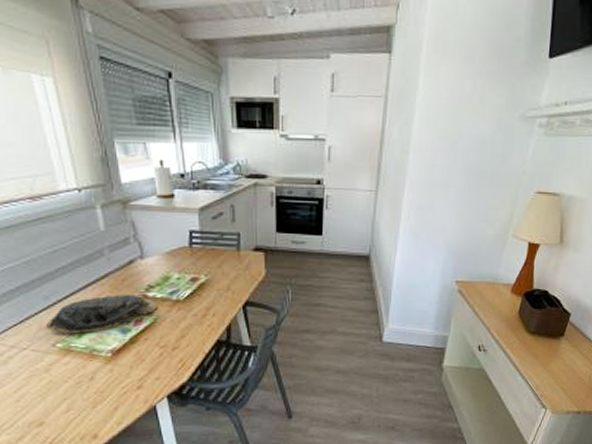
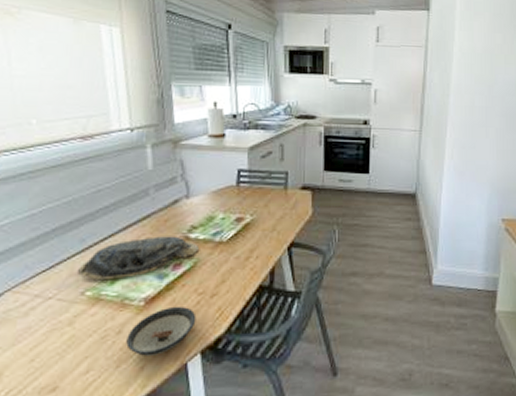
saucer: none [99,357,161,399] -> present [126,306,197,356]

